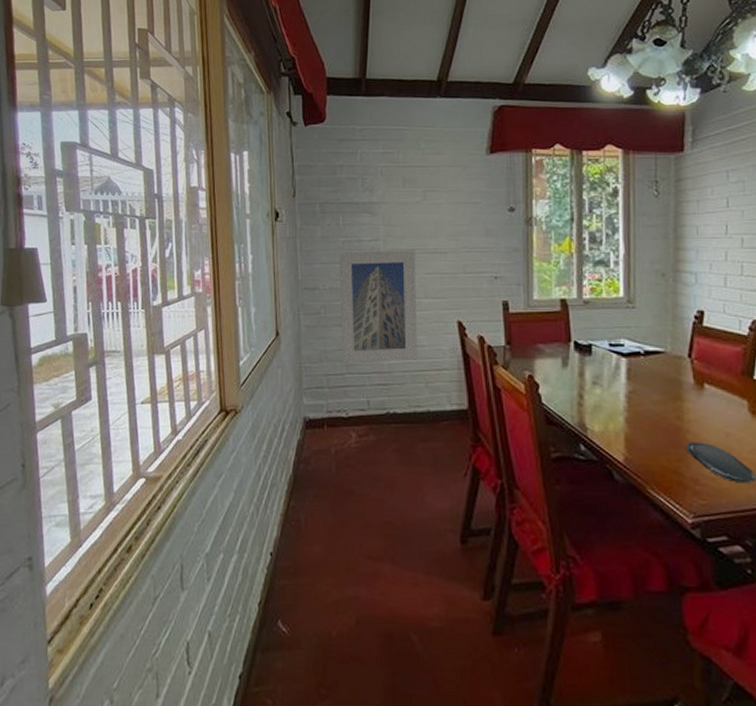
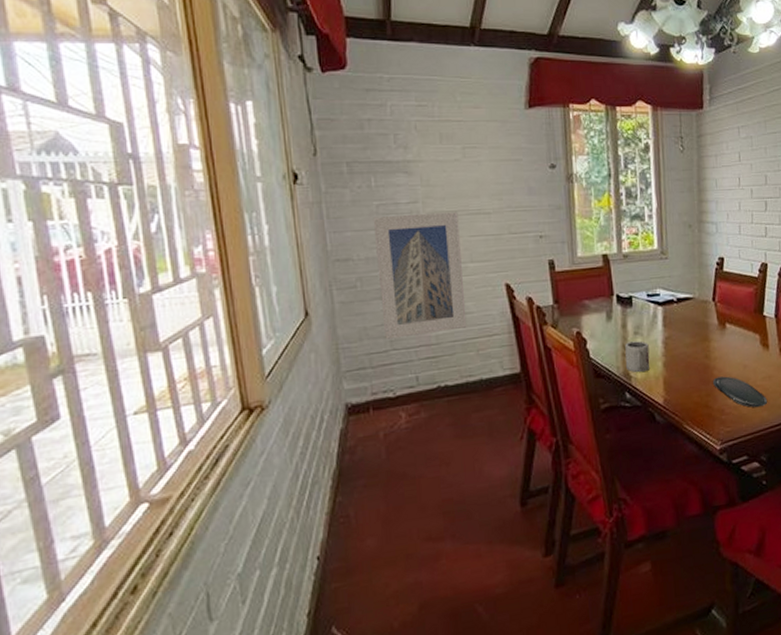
cup: none [581,391,610,426] -> present [625,341,650,373]

